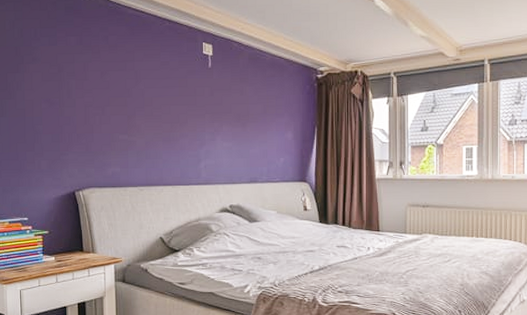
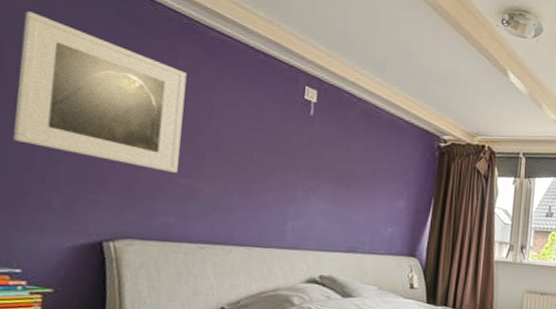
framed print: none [8,20,118,131] -> present [13,11,187,173]

